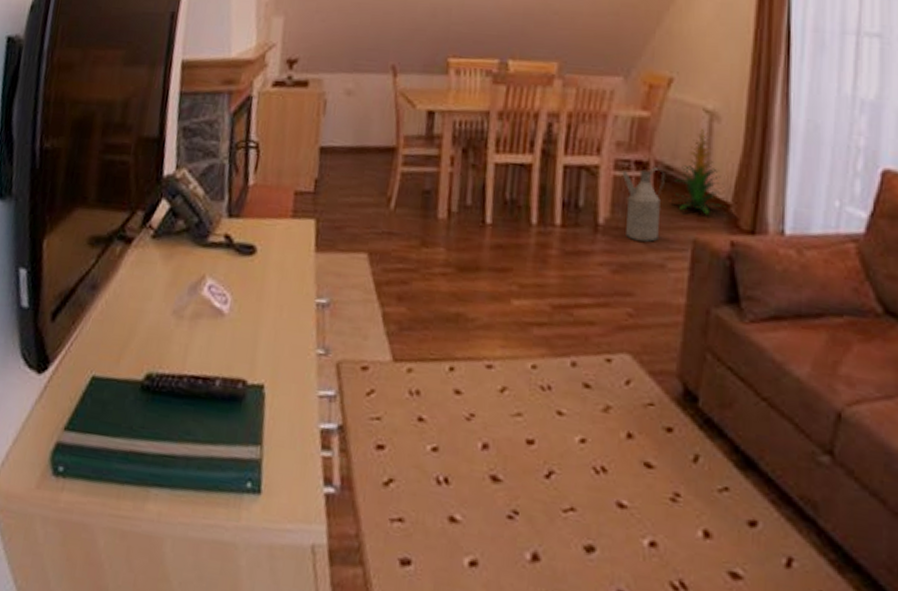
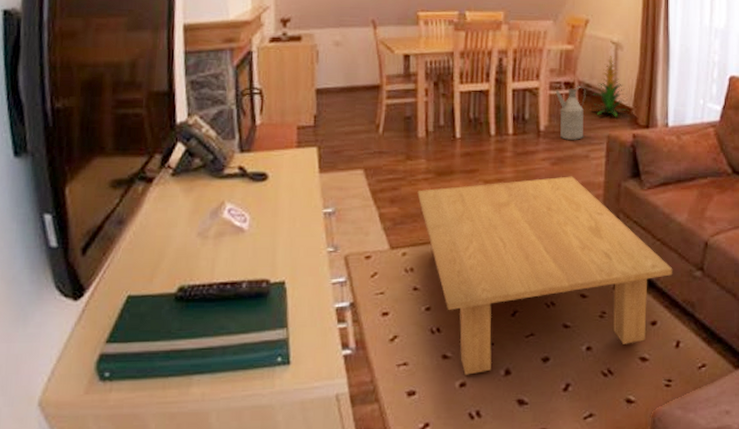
coffee table: none [431,287,785,552] -> present [417,176,673,375]

